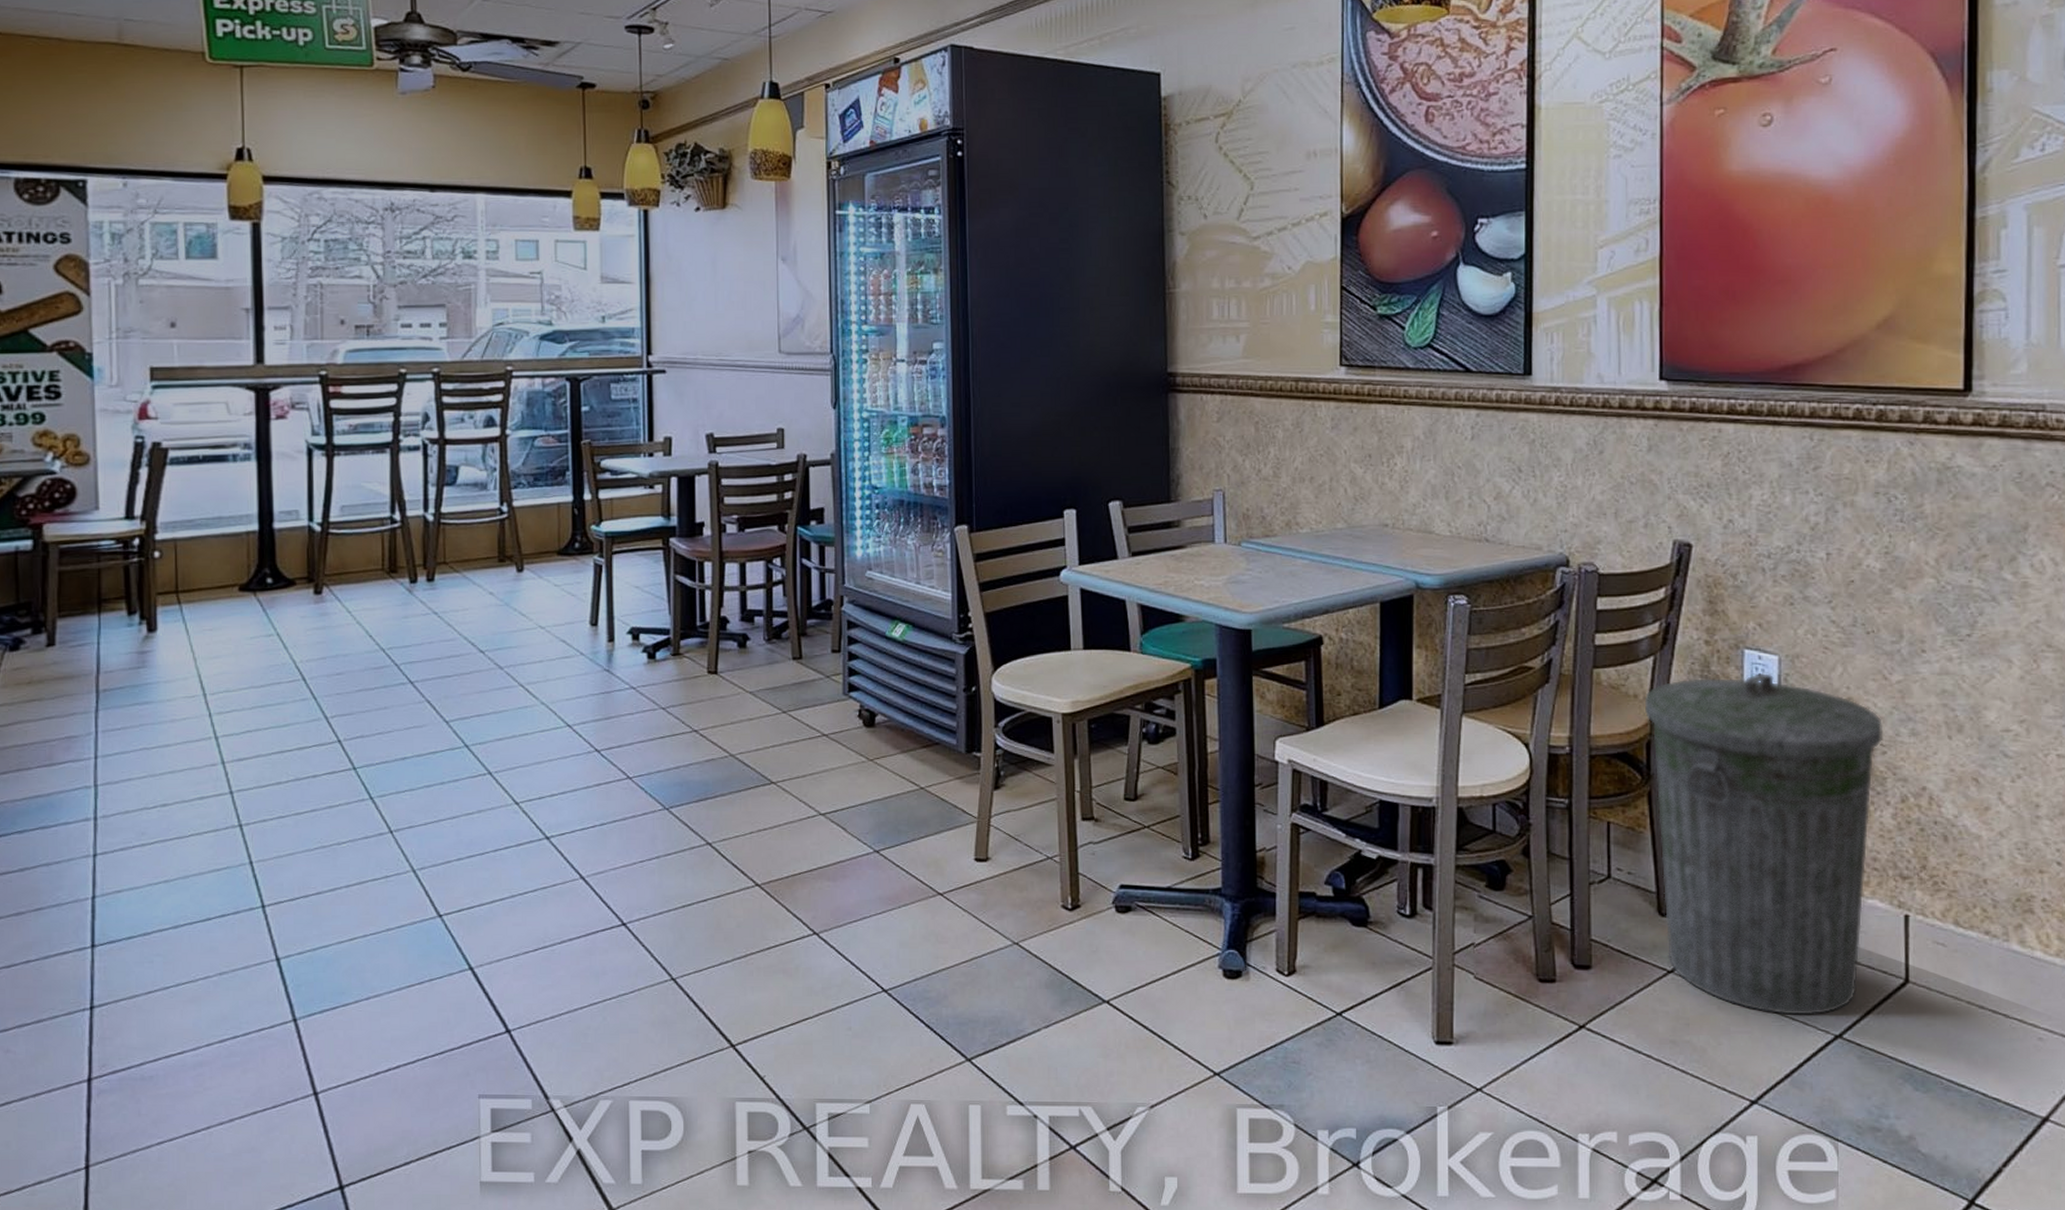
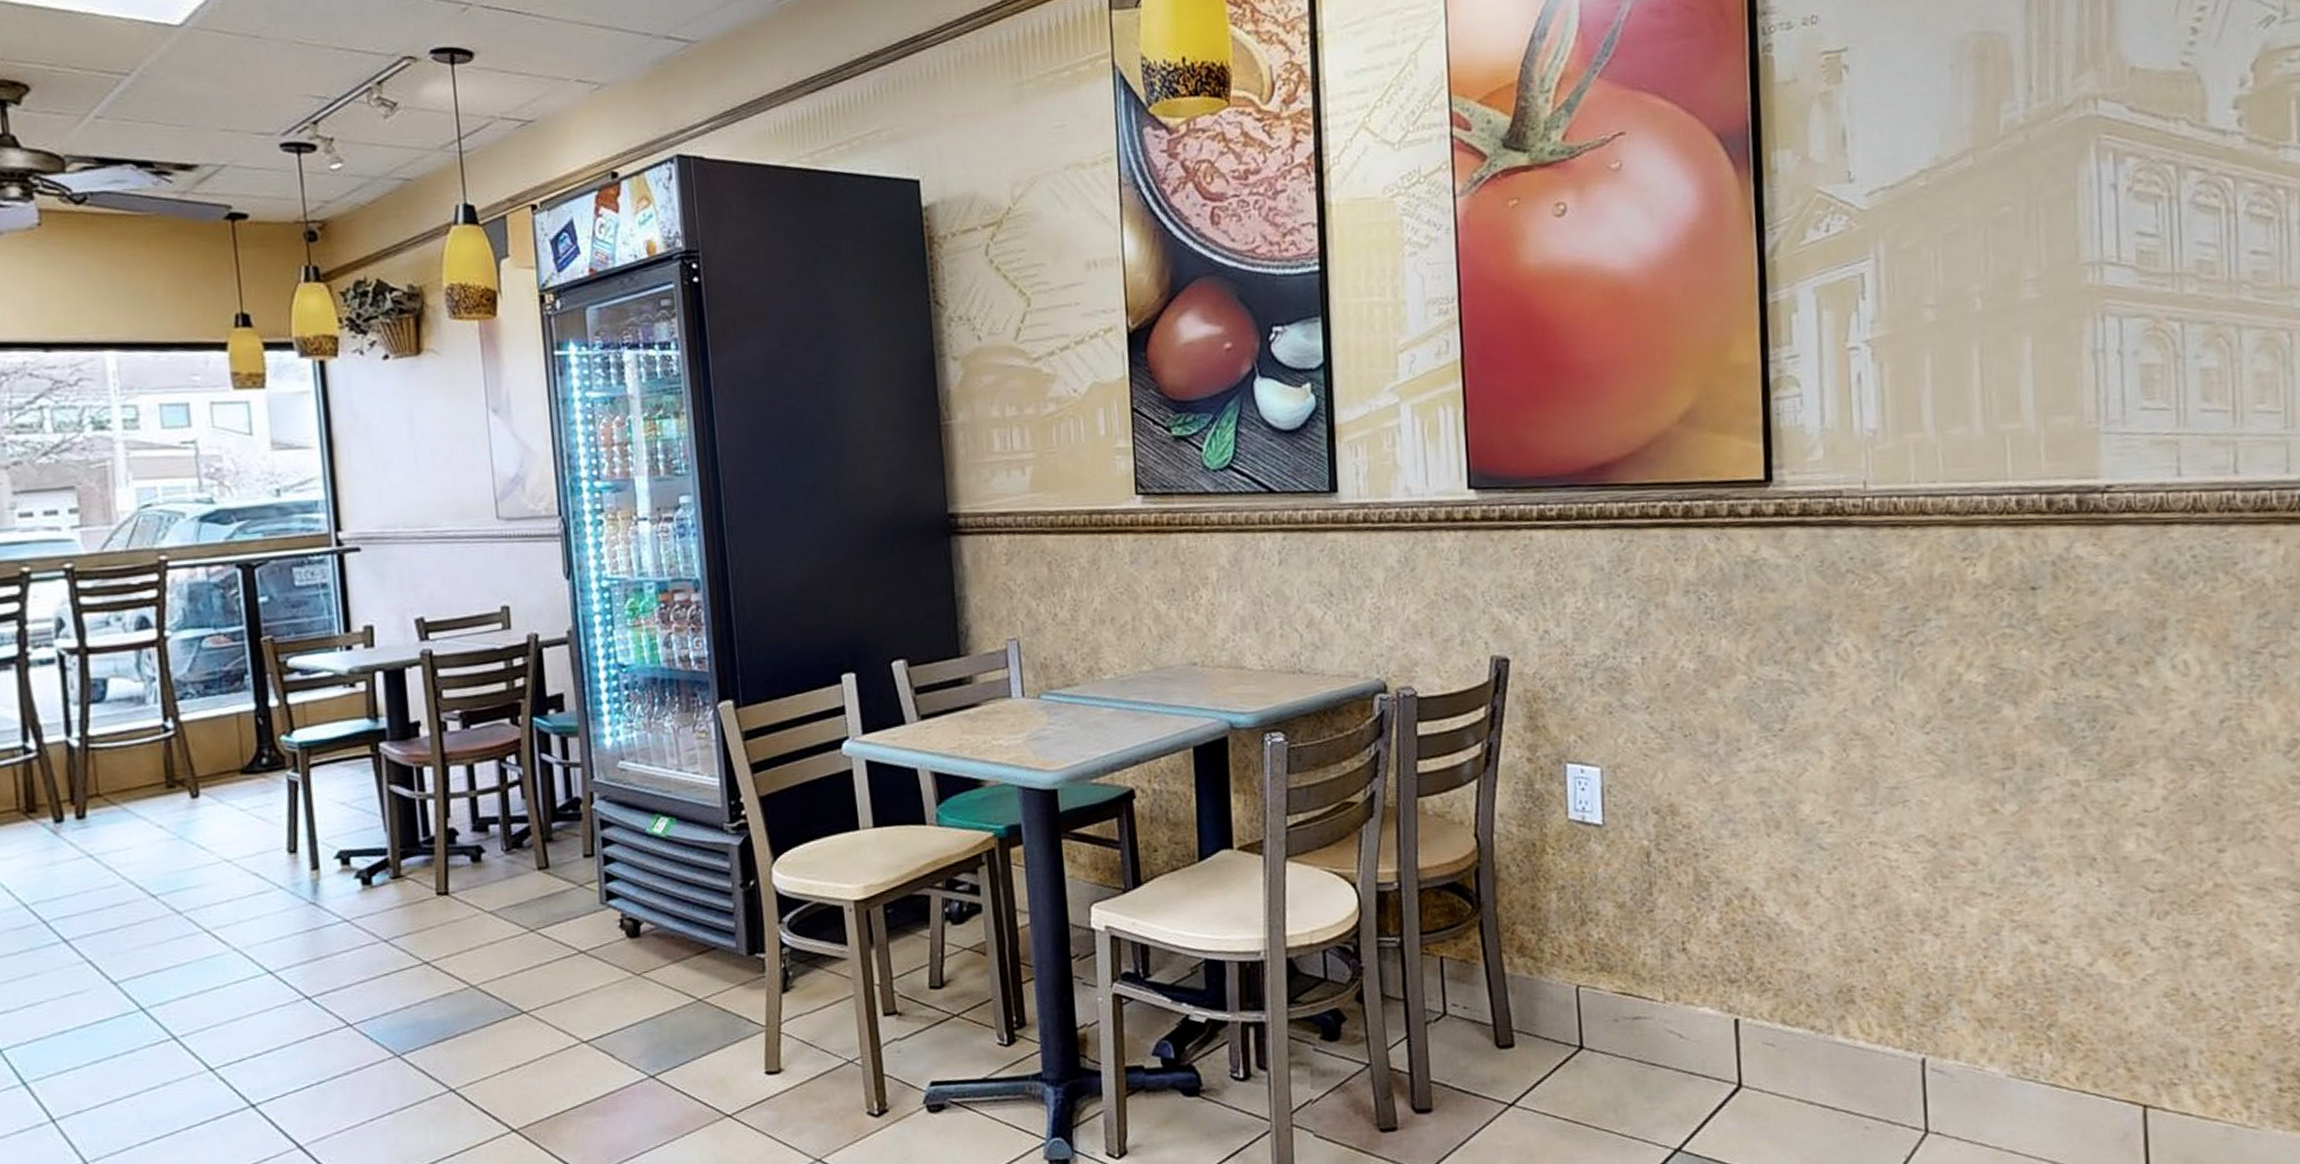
trash can: present [1644,672,1884,1015] -> none [1470,786,1706,1135]

